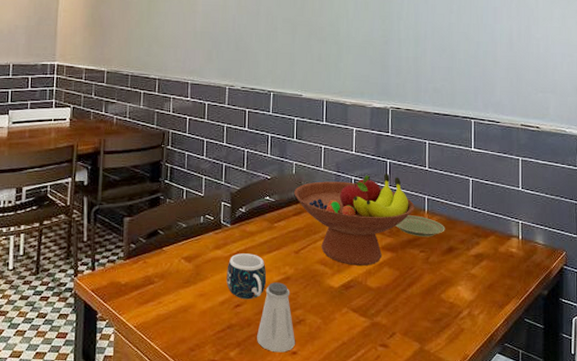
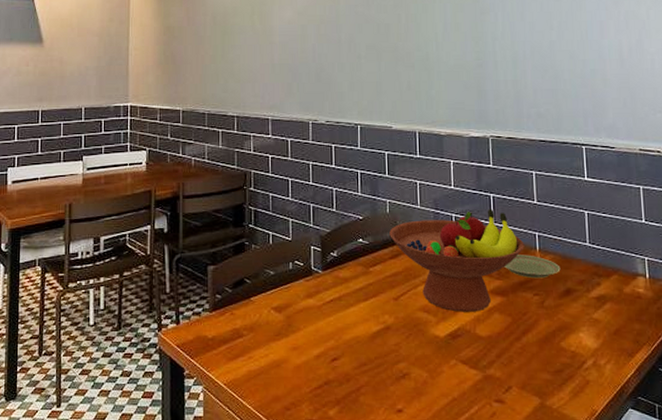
mug: present [226,253,267,300] -> none [320,302,365,353]
saltshaker: present [257,282,296,353] -> none [357,332,401,411]

